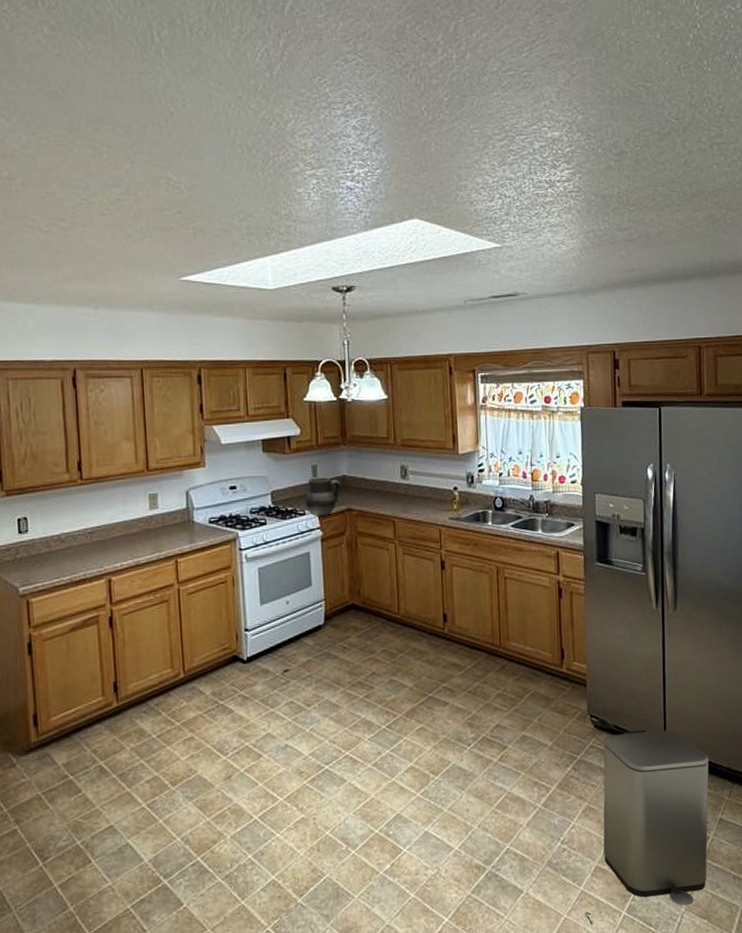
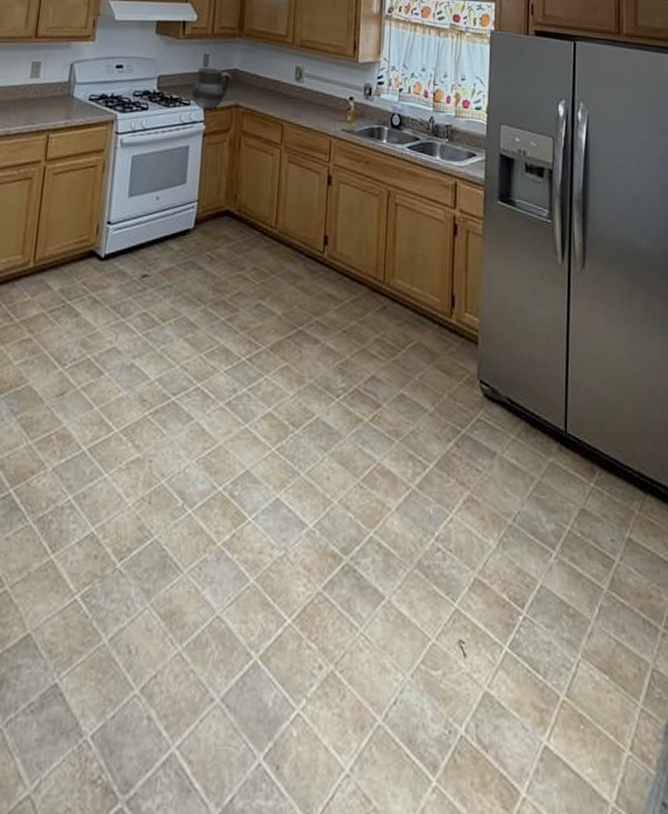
pedal bin: present [603,730,710,905] -> none [485,408,617,650]

